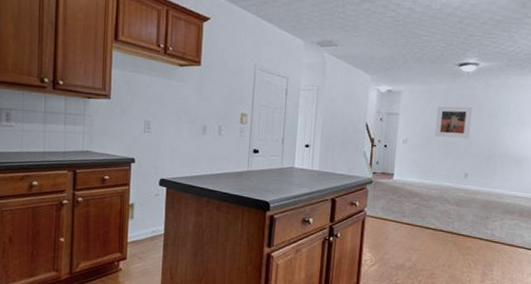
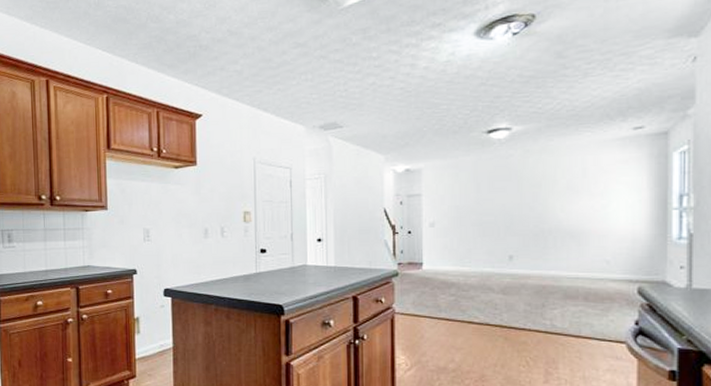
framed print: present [434,106,472,138] -> none [466,179,509,217]

